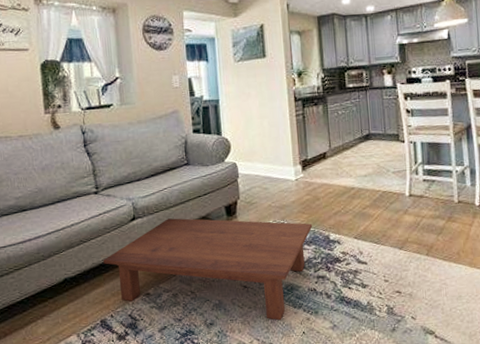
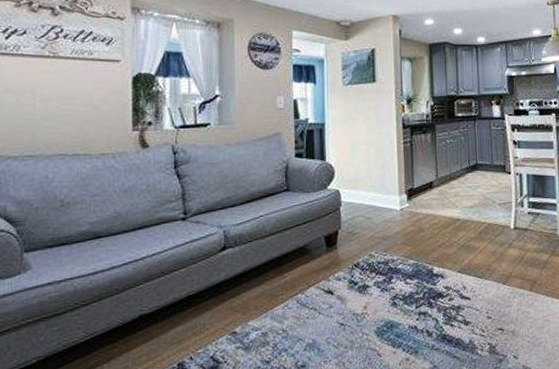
coffee table: present [103,218,313,321] -> none [186,248,416,362]

